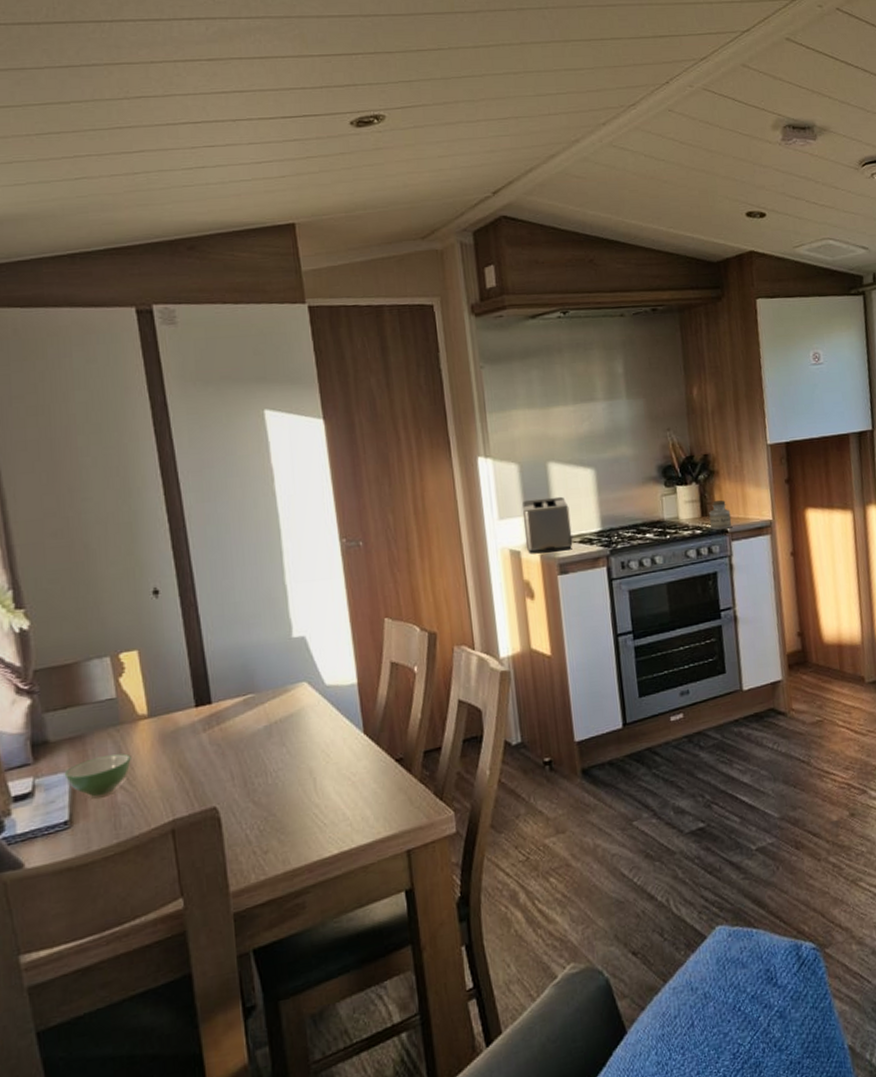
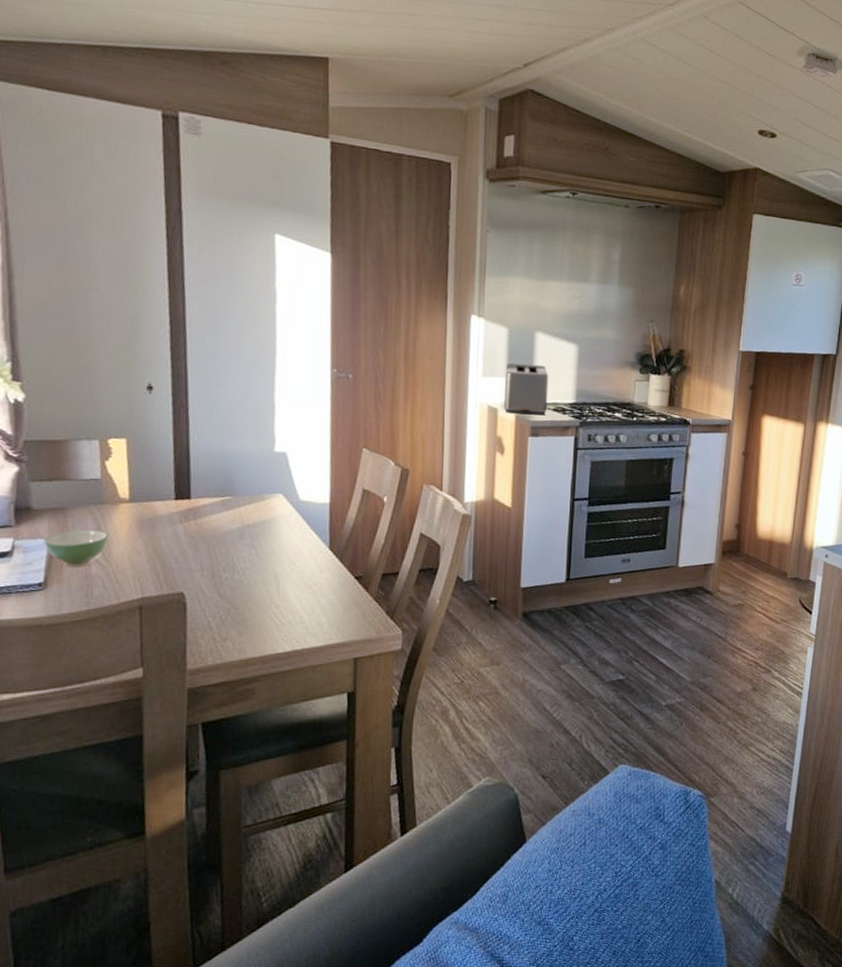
jar: present [709,500,732,531] -> none [674,394,695,422]

